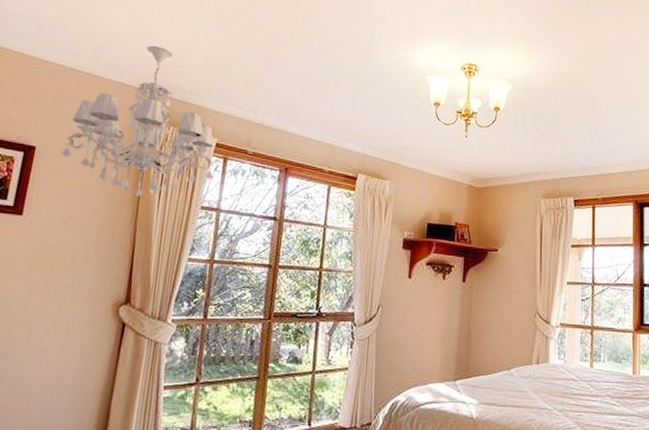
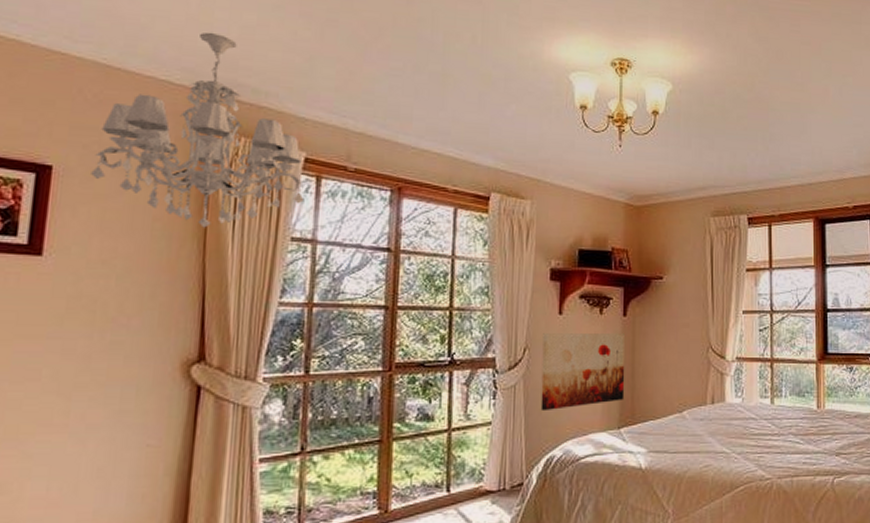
wall art: none [389,294,463,362] -> present [540,333,625,412]

